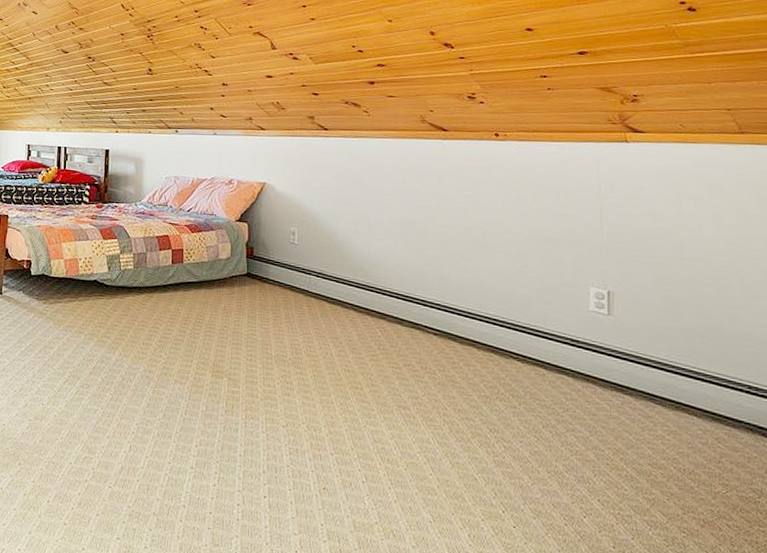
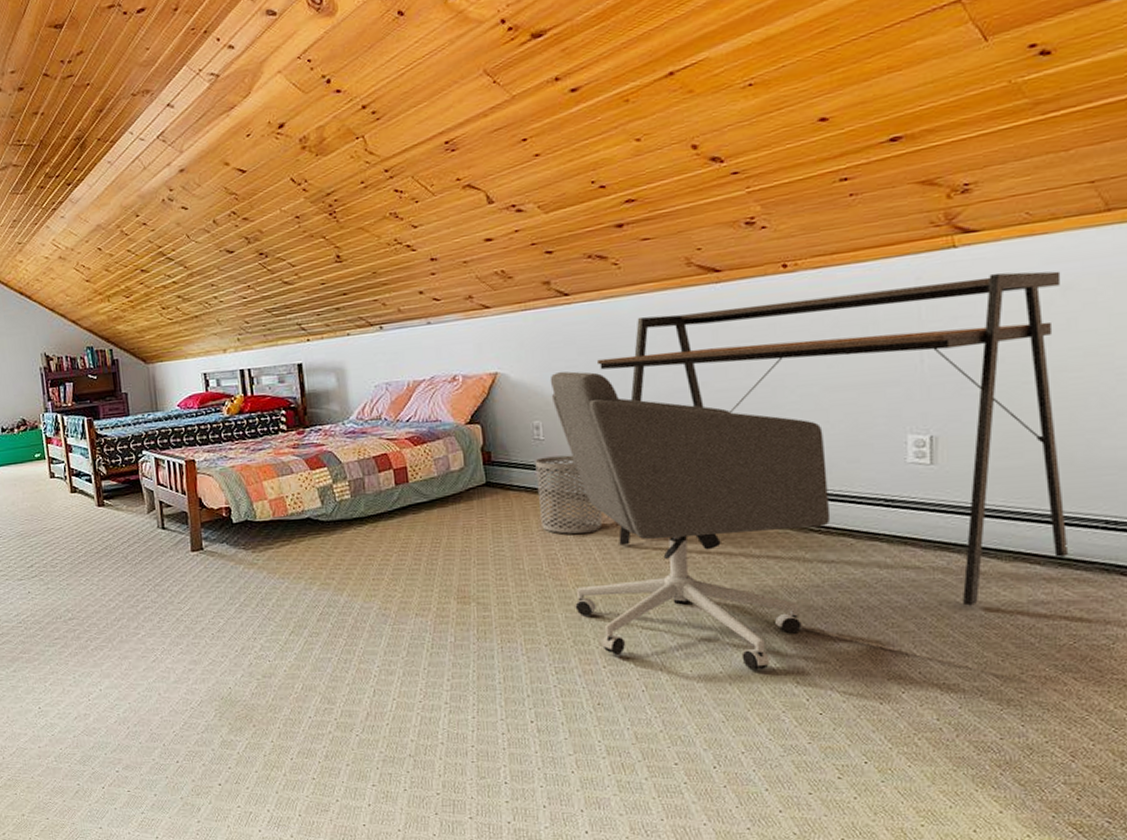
waste bin: none [289,259,340,330] -> present [535,455,603,534]
office chair: none [307,190,527,477] -> present [550,371,831,671]
desk: none [346,156,720,445] -> present [598,271,1069,606]

